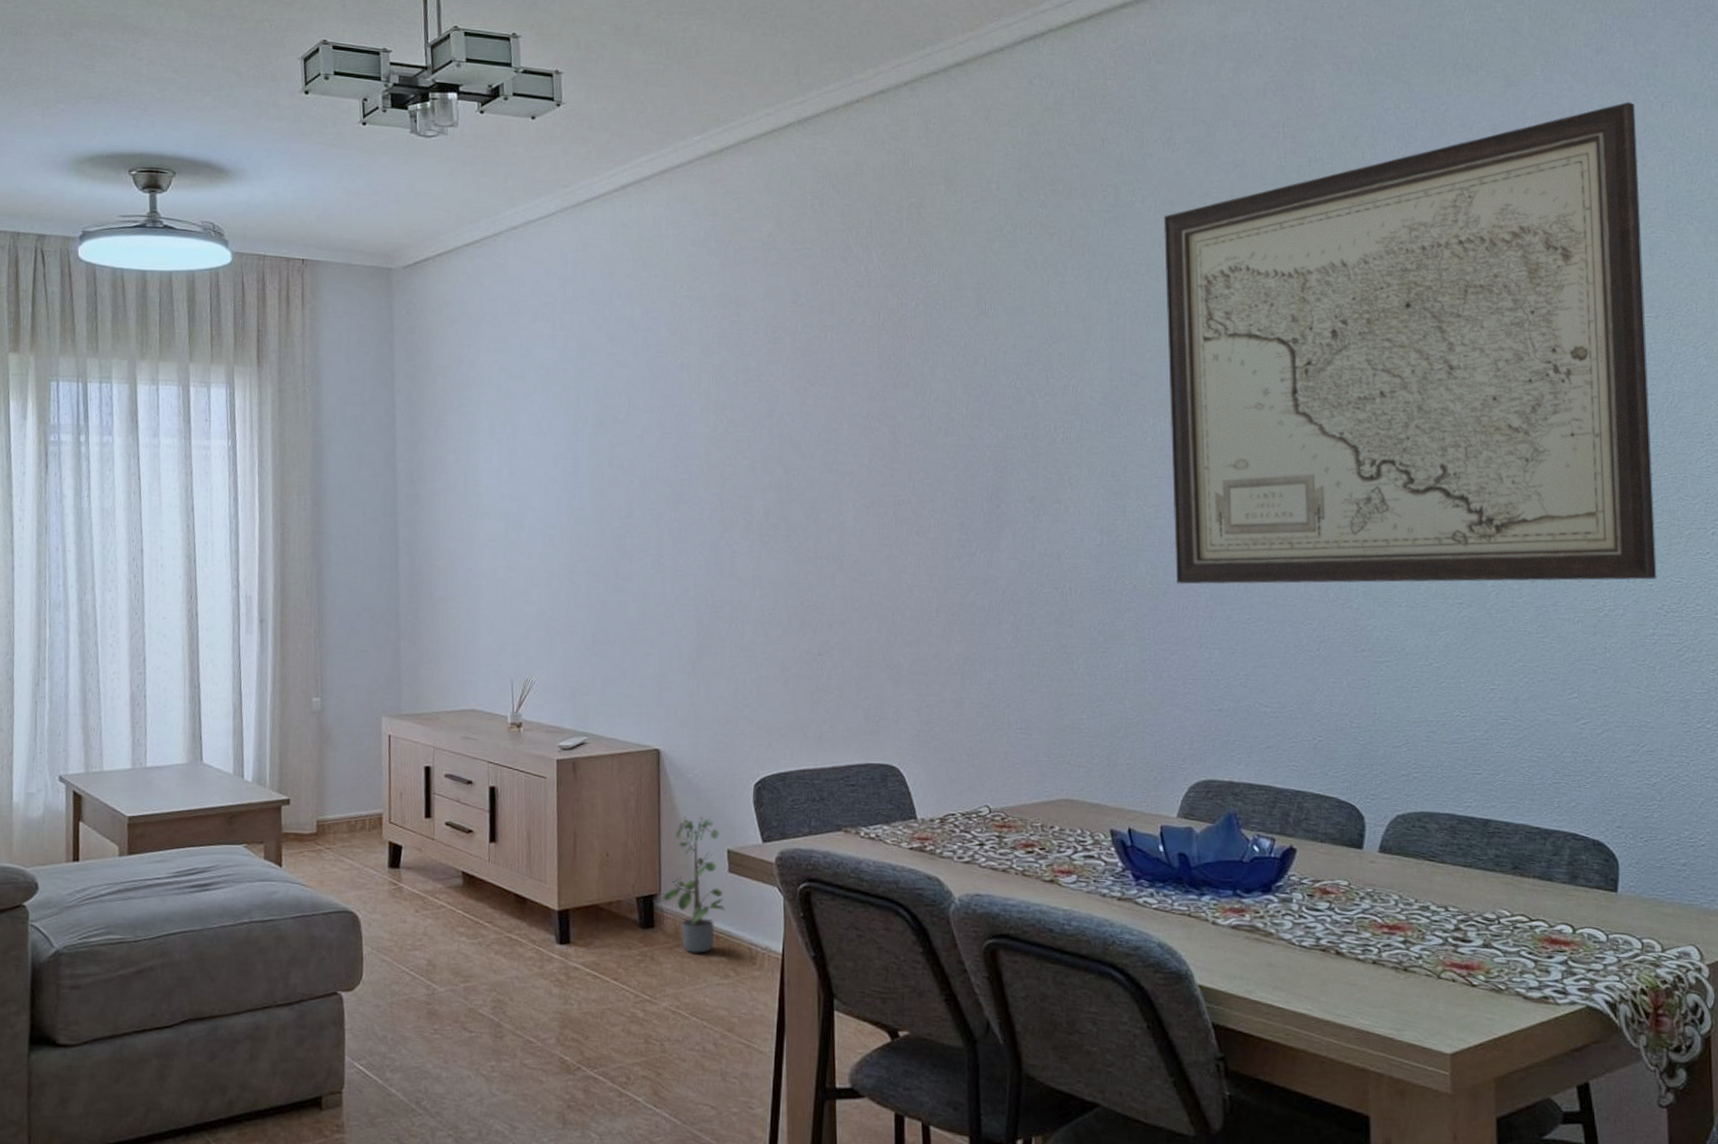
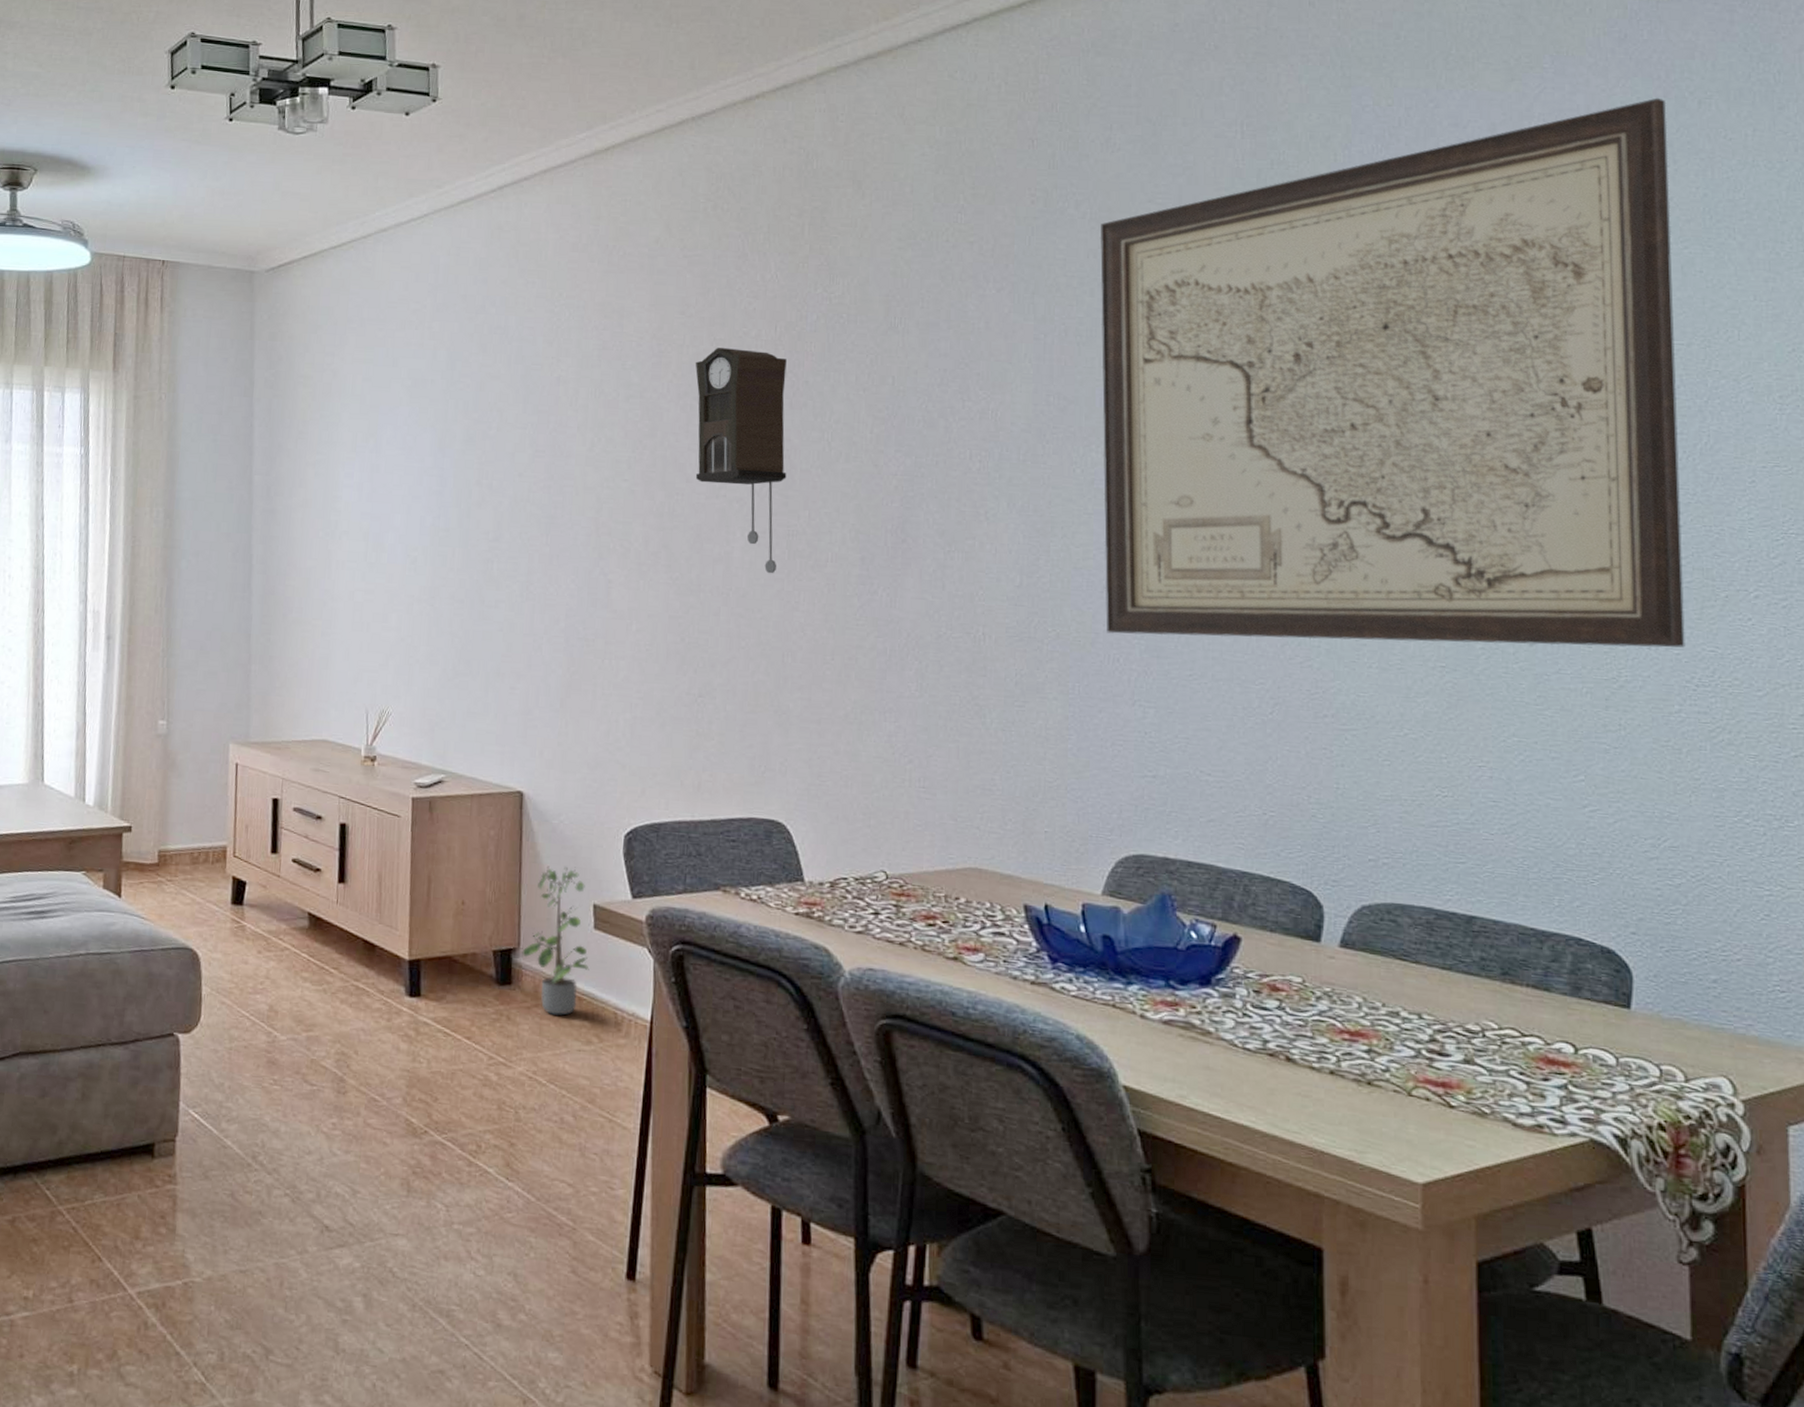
pendulum clock: none [807,334,892,541] -> present [695,348,787,574]

